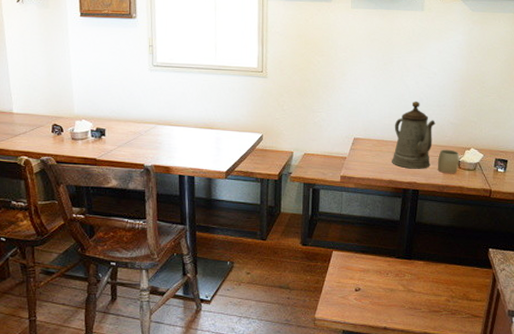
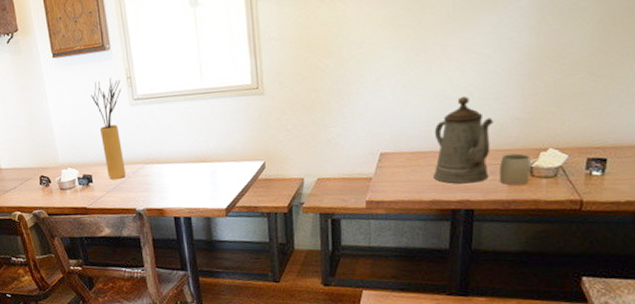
vase: none [113,43,143,136] -> present [91,78,126,180]

